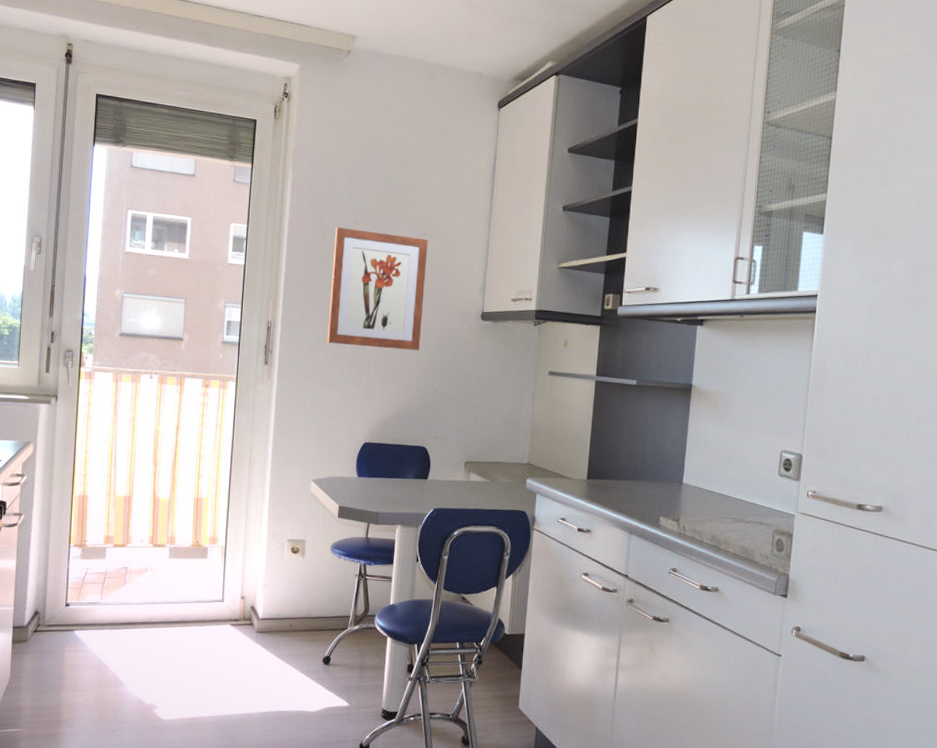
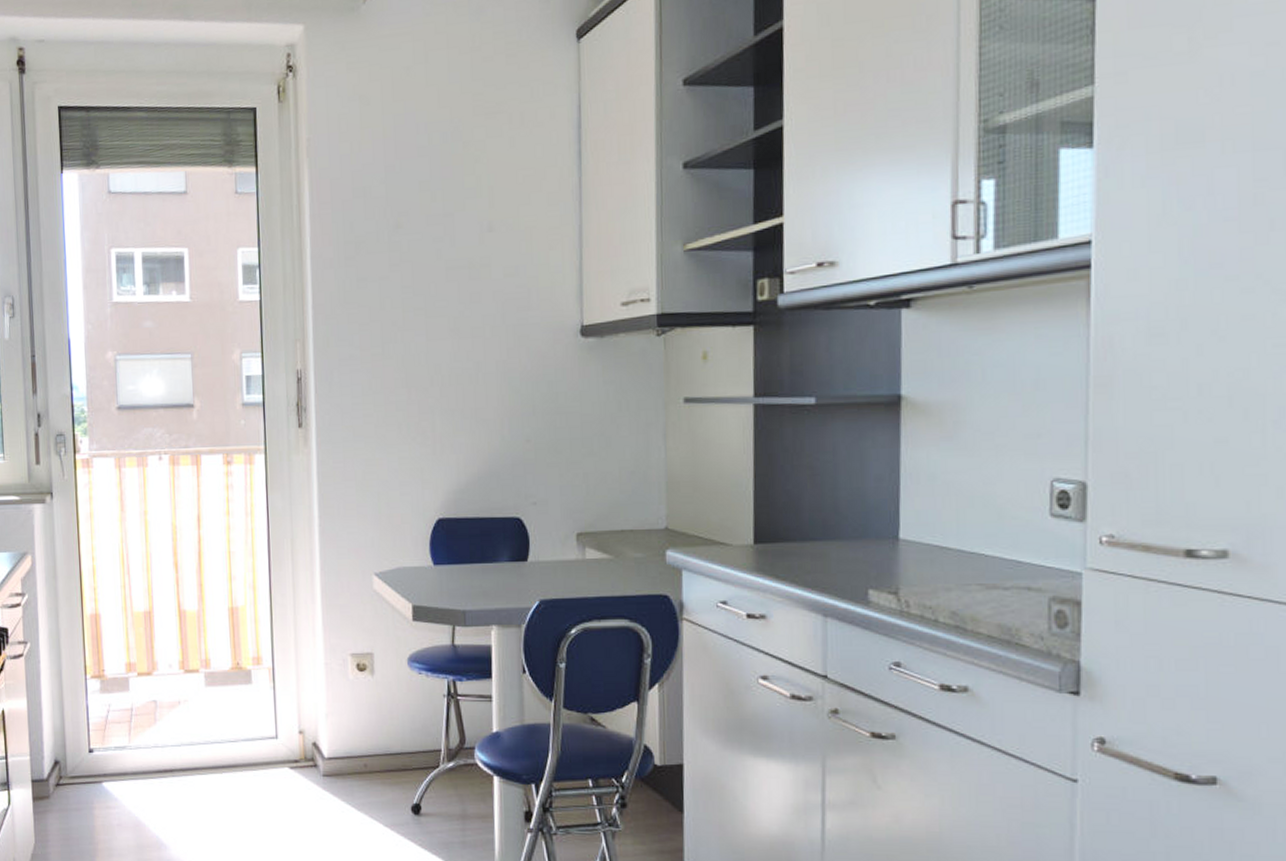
wall art: present [327,227,428,351] -> none [371,234,500,392]

